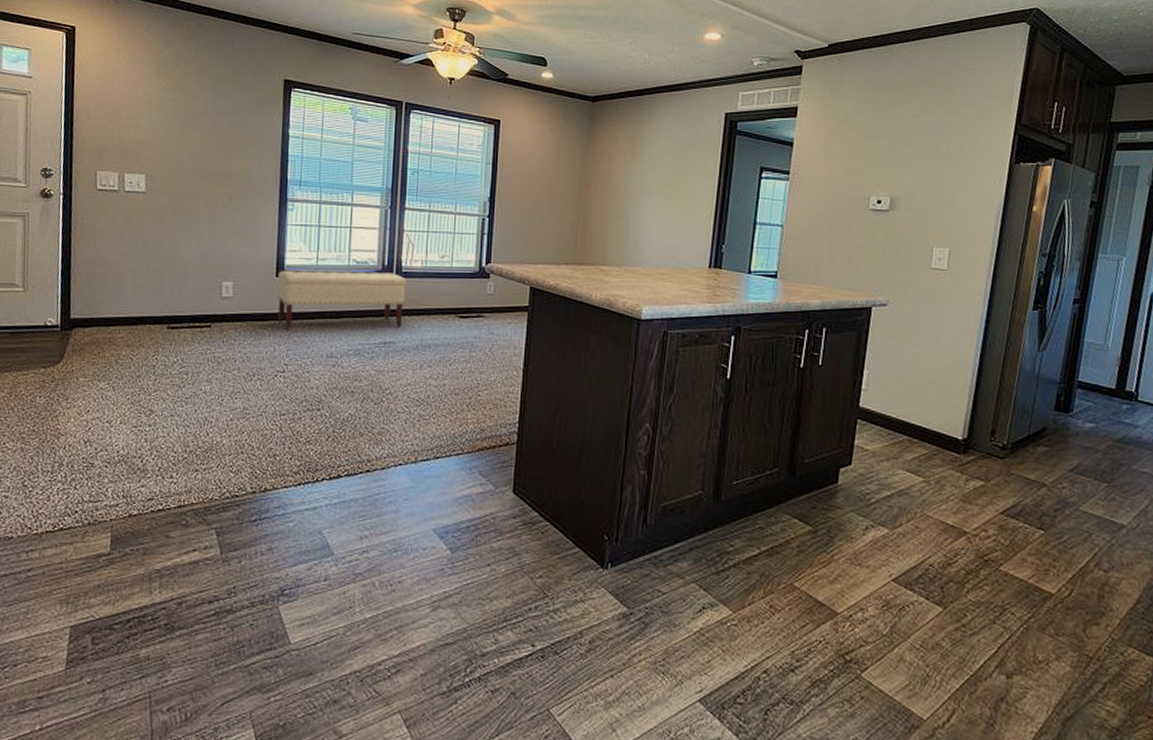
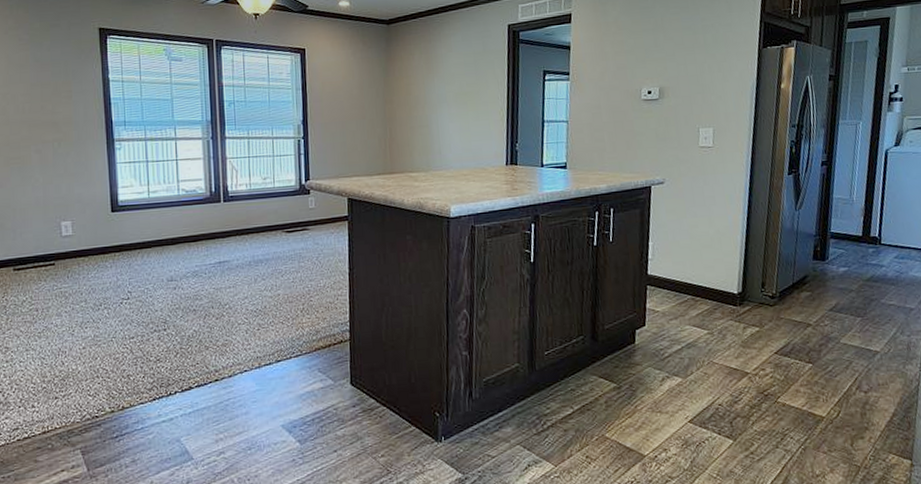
bench: present [277,270,406,331] -> none [113,198,235,261]

